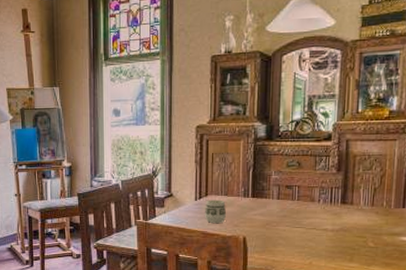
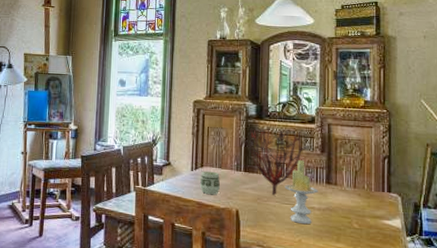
plant: none [252,147,323,219] -> present [244,125,308,195]
candle: none [295,180,332,247] -> present [284,159,318,225]

